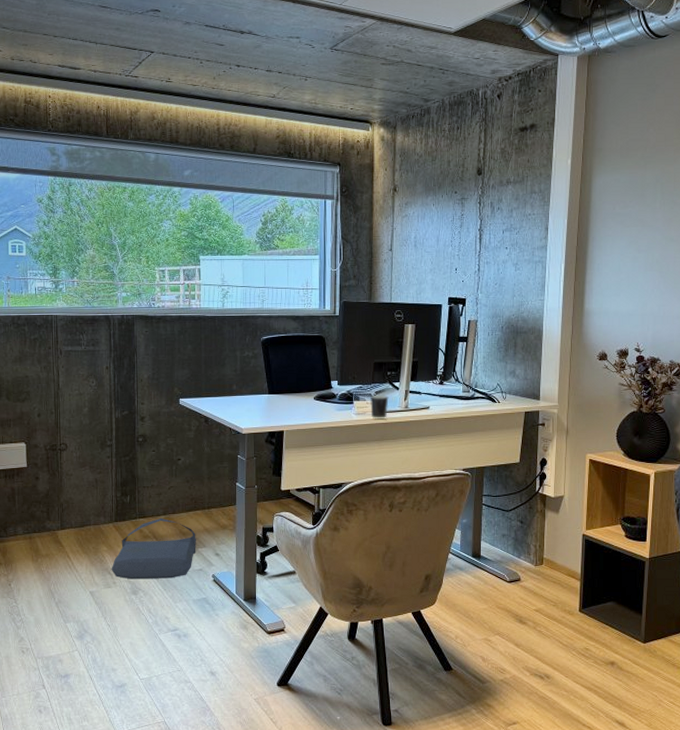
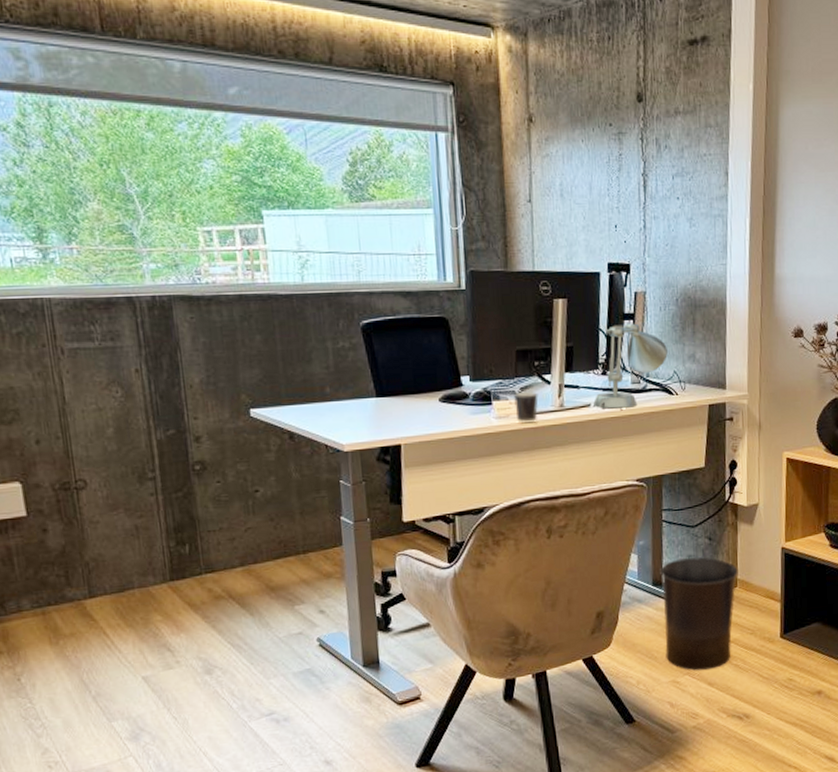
bag: present [111,518,197,580] -> none [171,571,292,655]
desk lamp: none [432,344,493,412] -> present [593,323,668,410]
waste bin: none [479,536,544,632] -> present [660,556,738,670]

